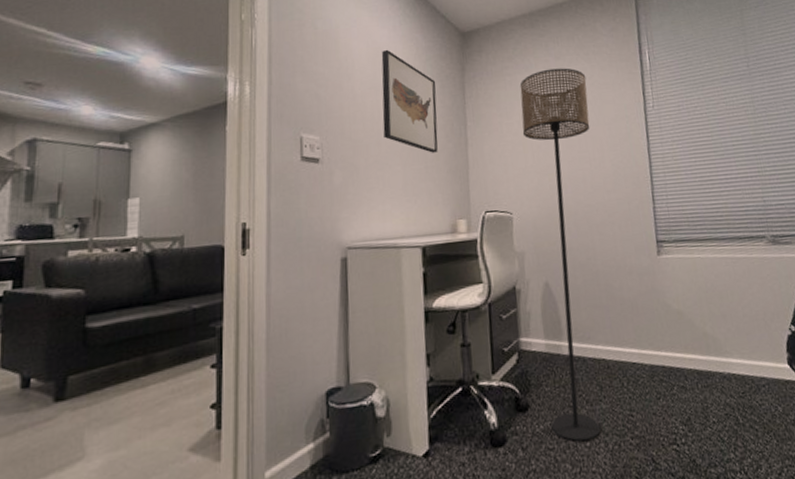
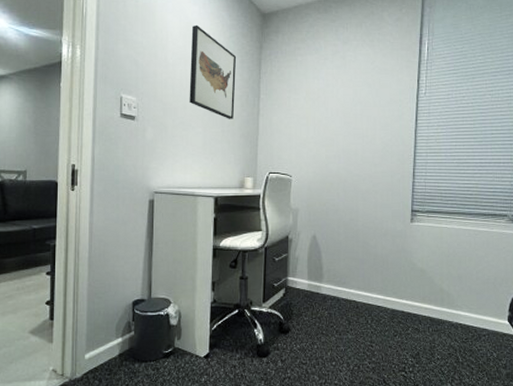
floor lamp: present [520,68,601,442] -> none [307,52,369,361]

